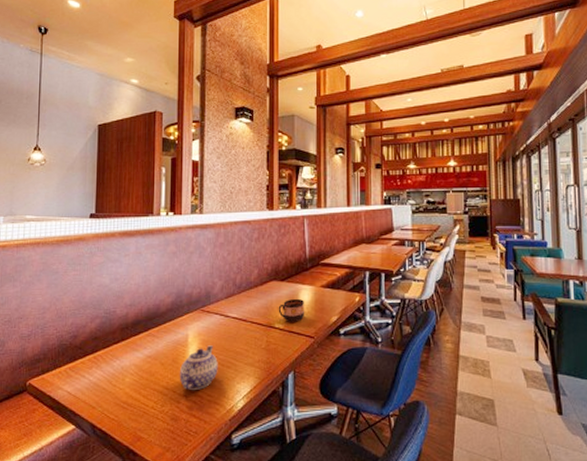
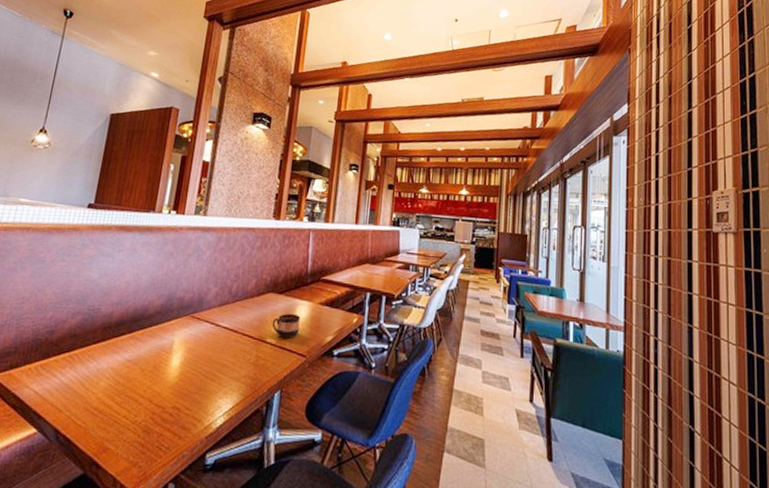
teapot: present [179,345,218,391] -> none [158,354,202,403]

